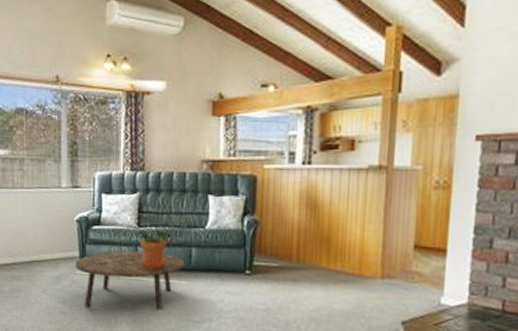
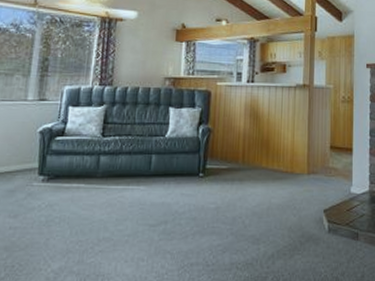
coffee table: present [75,251,185,310] -> none [33,160,145,220]
potted plant: present [136,228,172,270] -> none [100,138,135,178]

